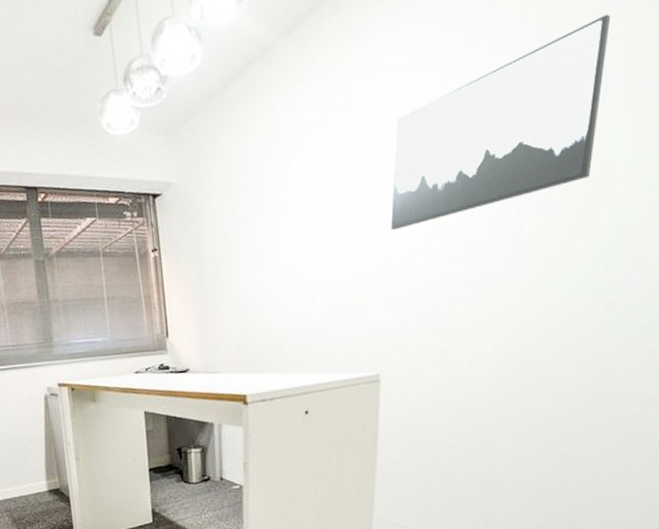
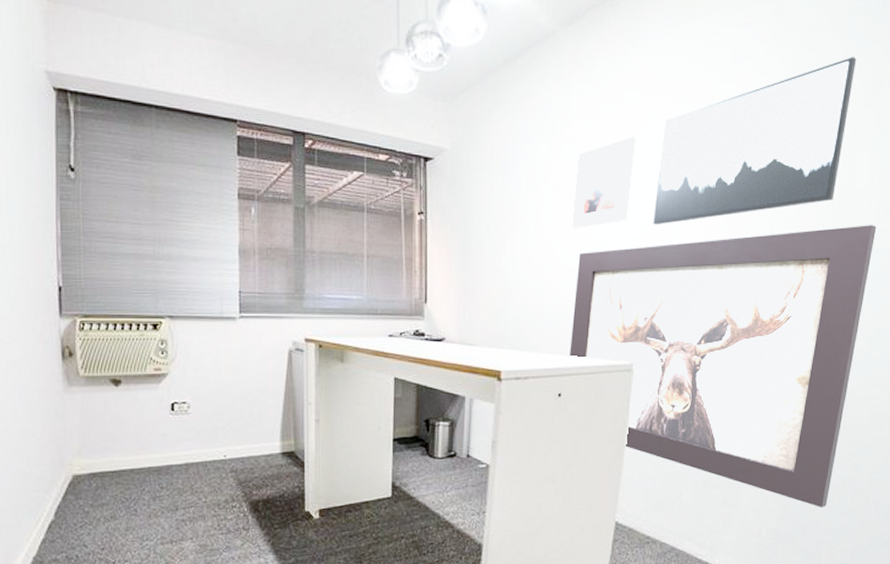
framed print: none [305,141,367,245] -> present [572,136,636,228]
wall art: none [313,198,642,501] -> present [568,225,877,508]

